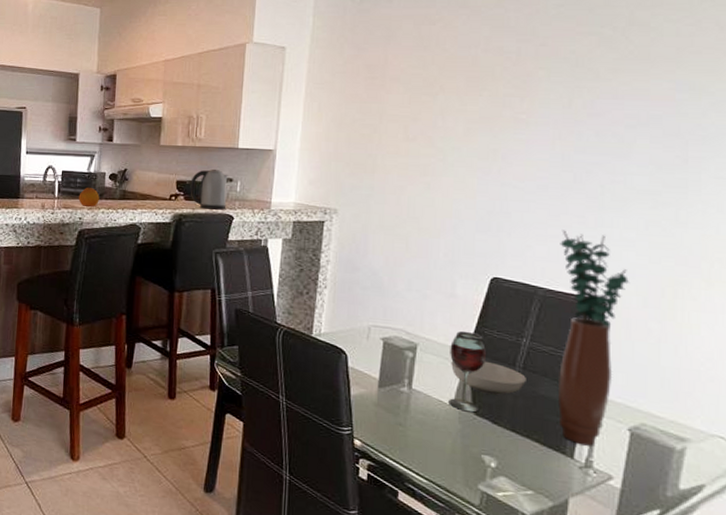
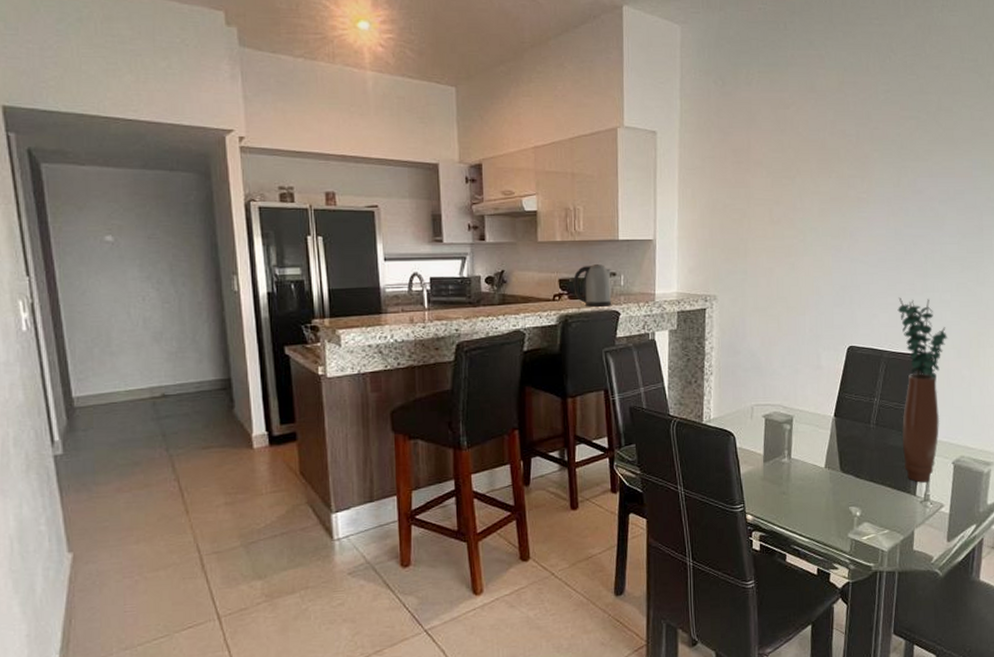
fruit: present [78,187,100,207] -> none [452,293,477,316]
wineglass: present [448,330,487,413] -> none [819,398,849,471]
bowl: present [451,360,526,395] -> none [821,423,879,452]

